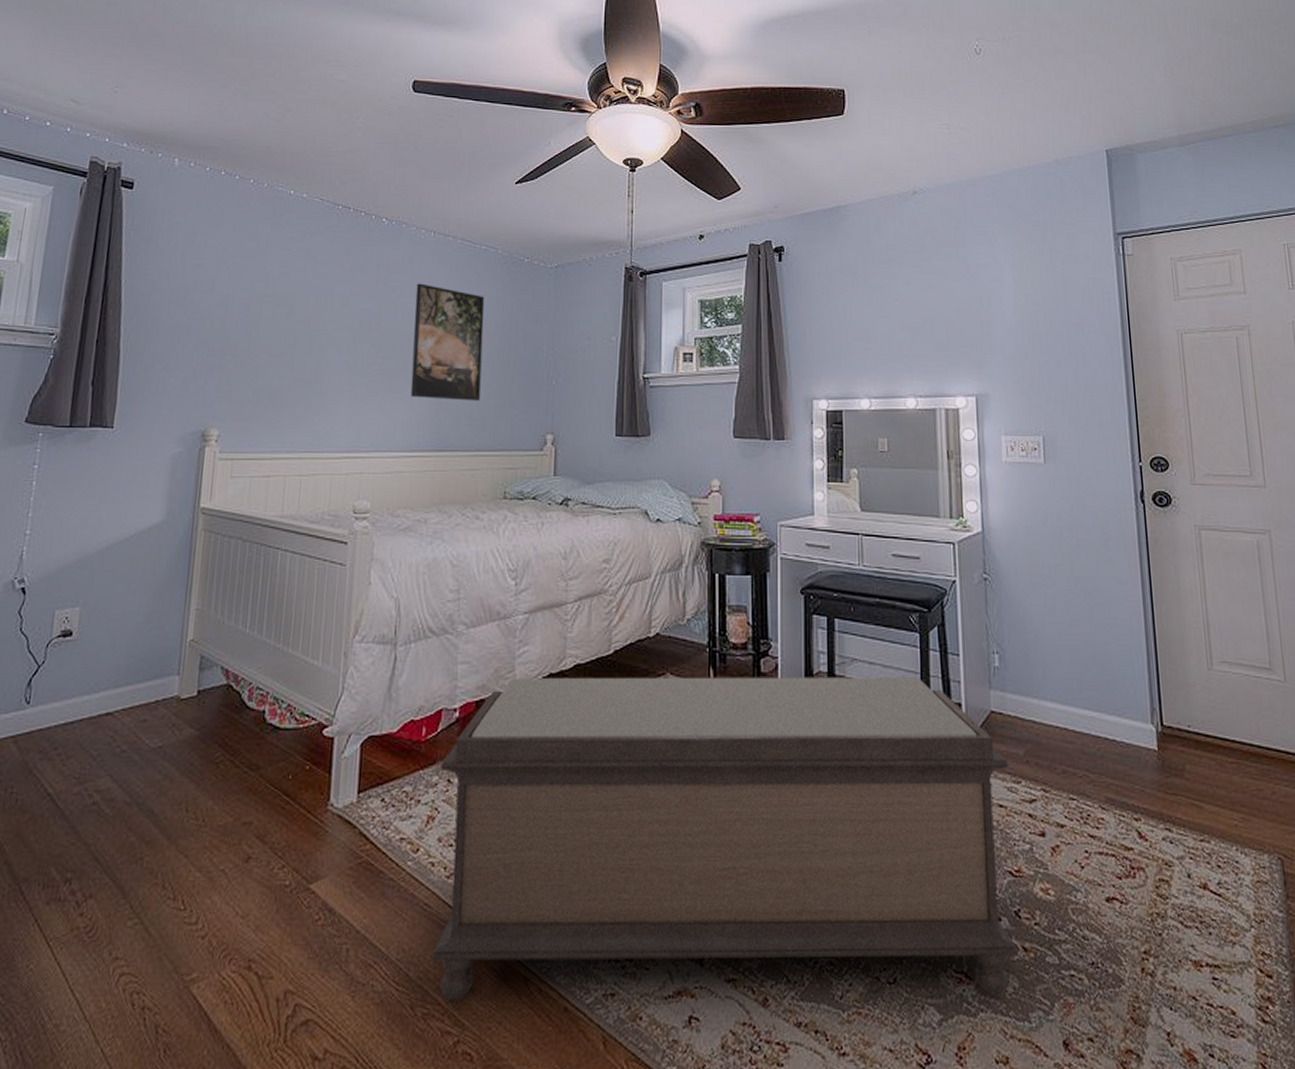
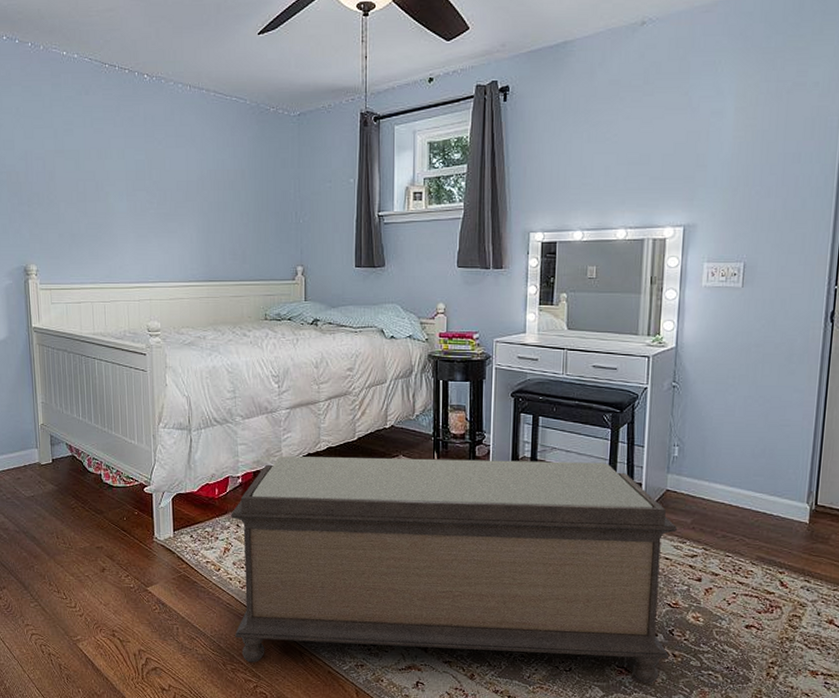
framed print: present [410,283,485,401] -> none [179,135,240,238]

